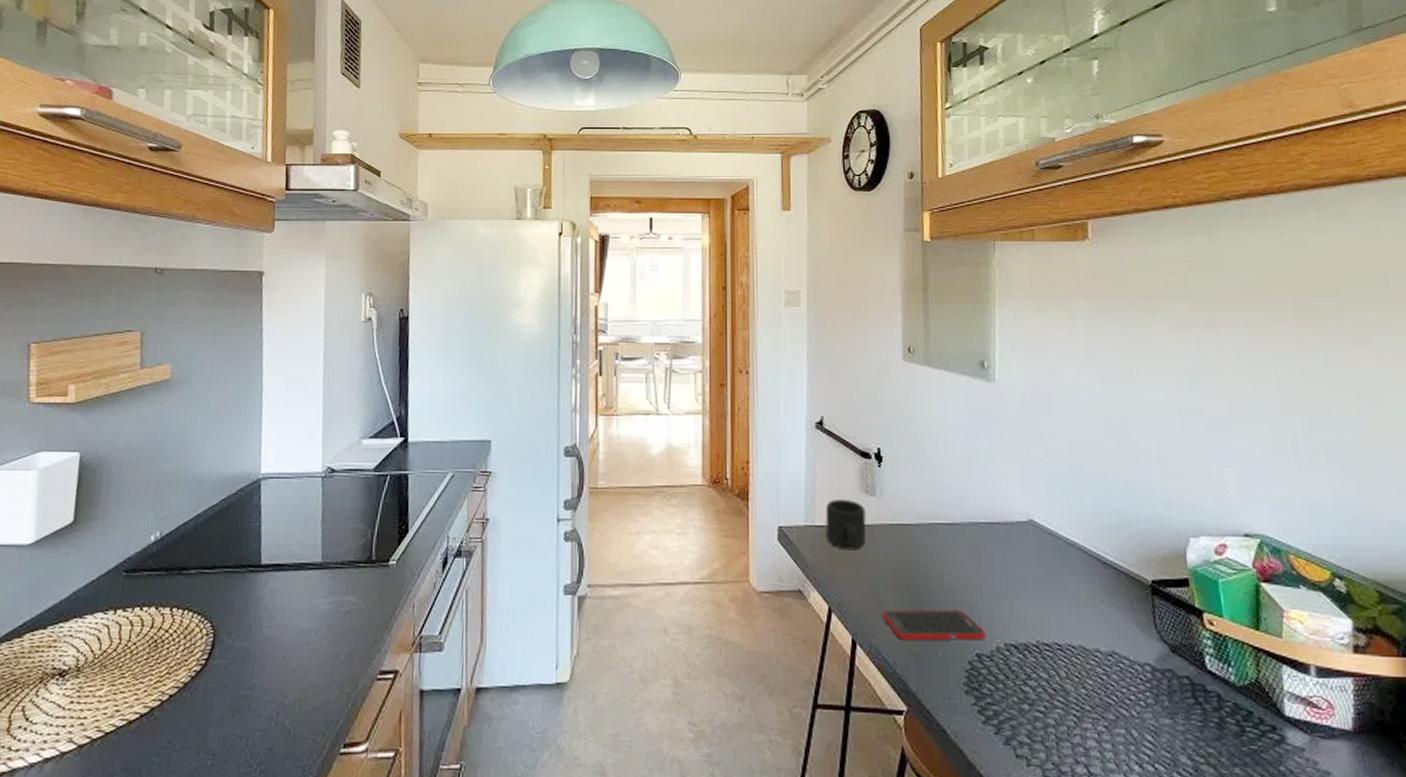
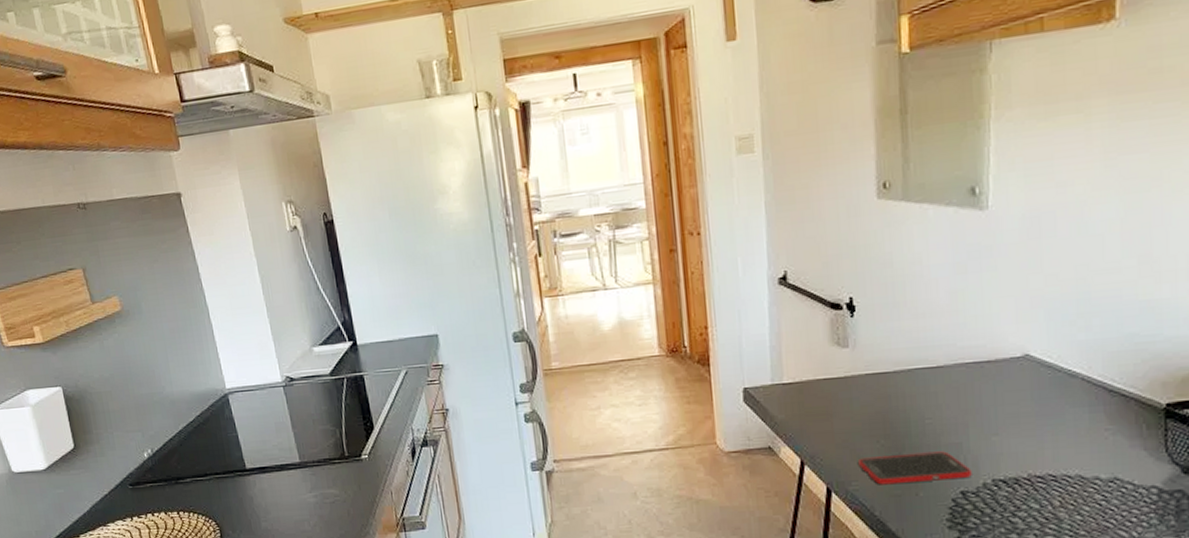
mug: present [825,500,867,551] -> none [793,354,839,405]

